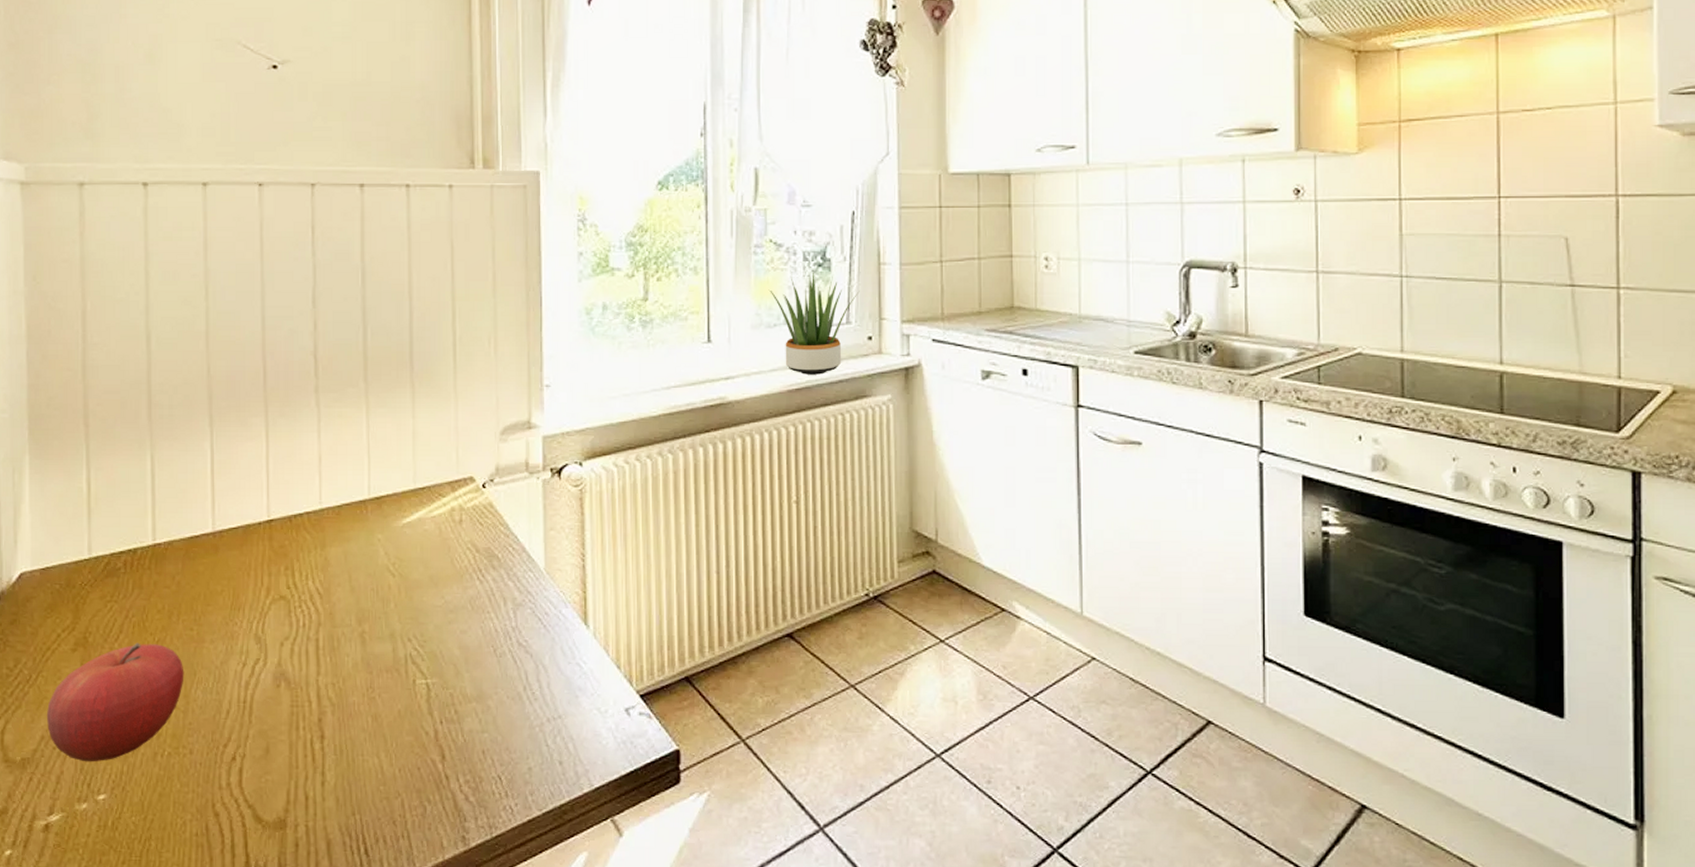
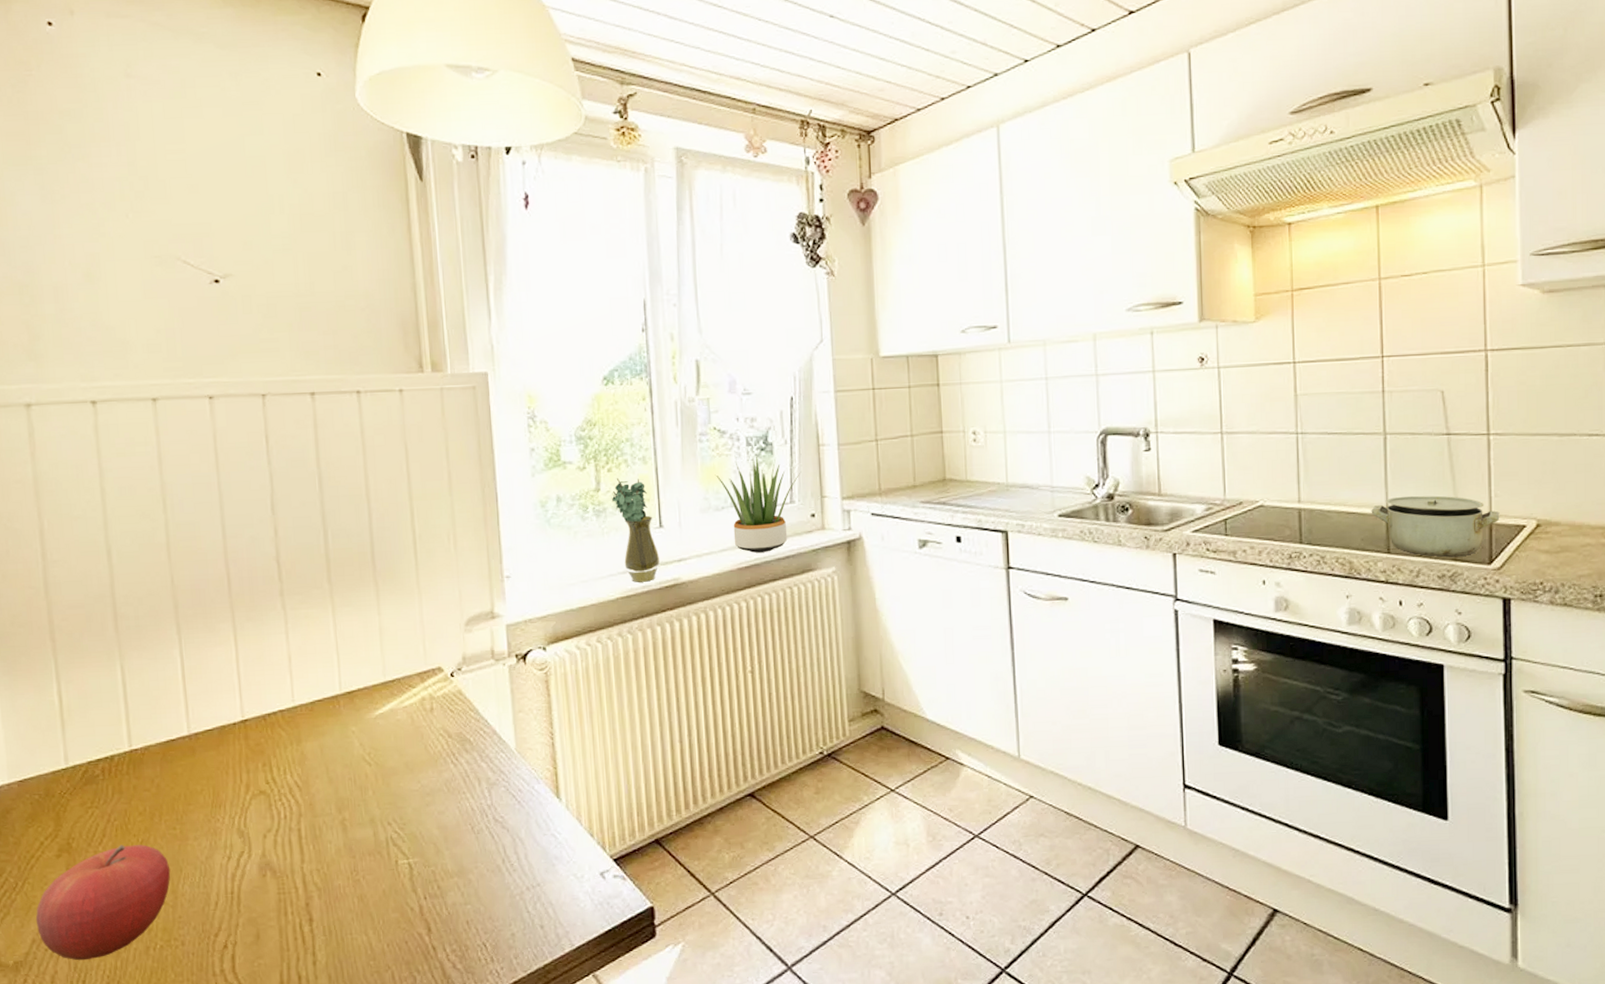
vase: none [659,288,707,399] -> present [611,478,660,583]
saucepan: none [1483,351,1630,422] -> present [1371,495,1500,557]

